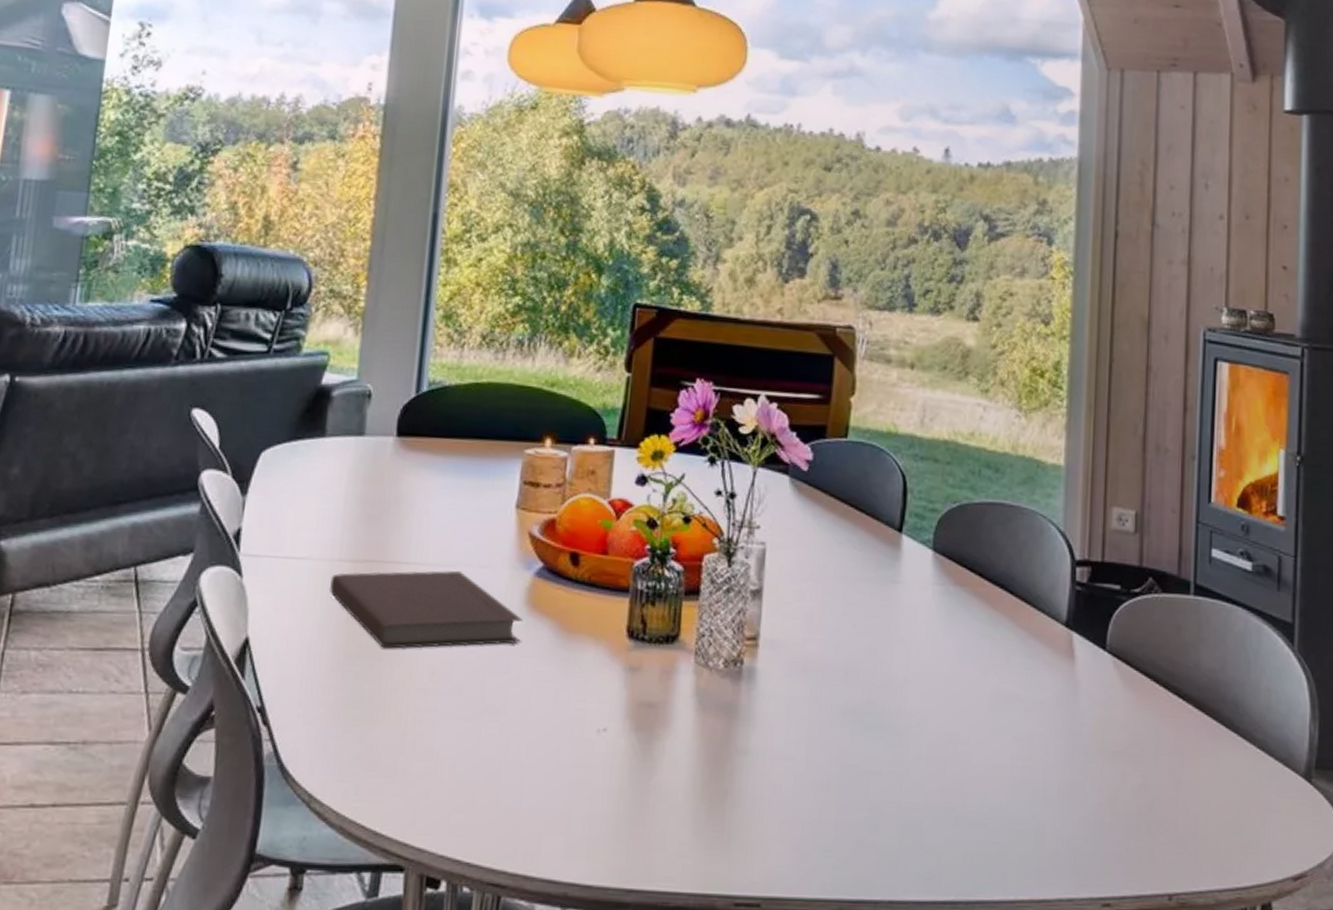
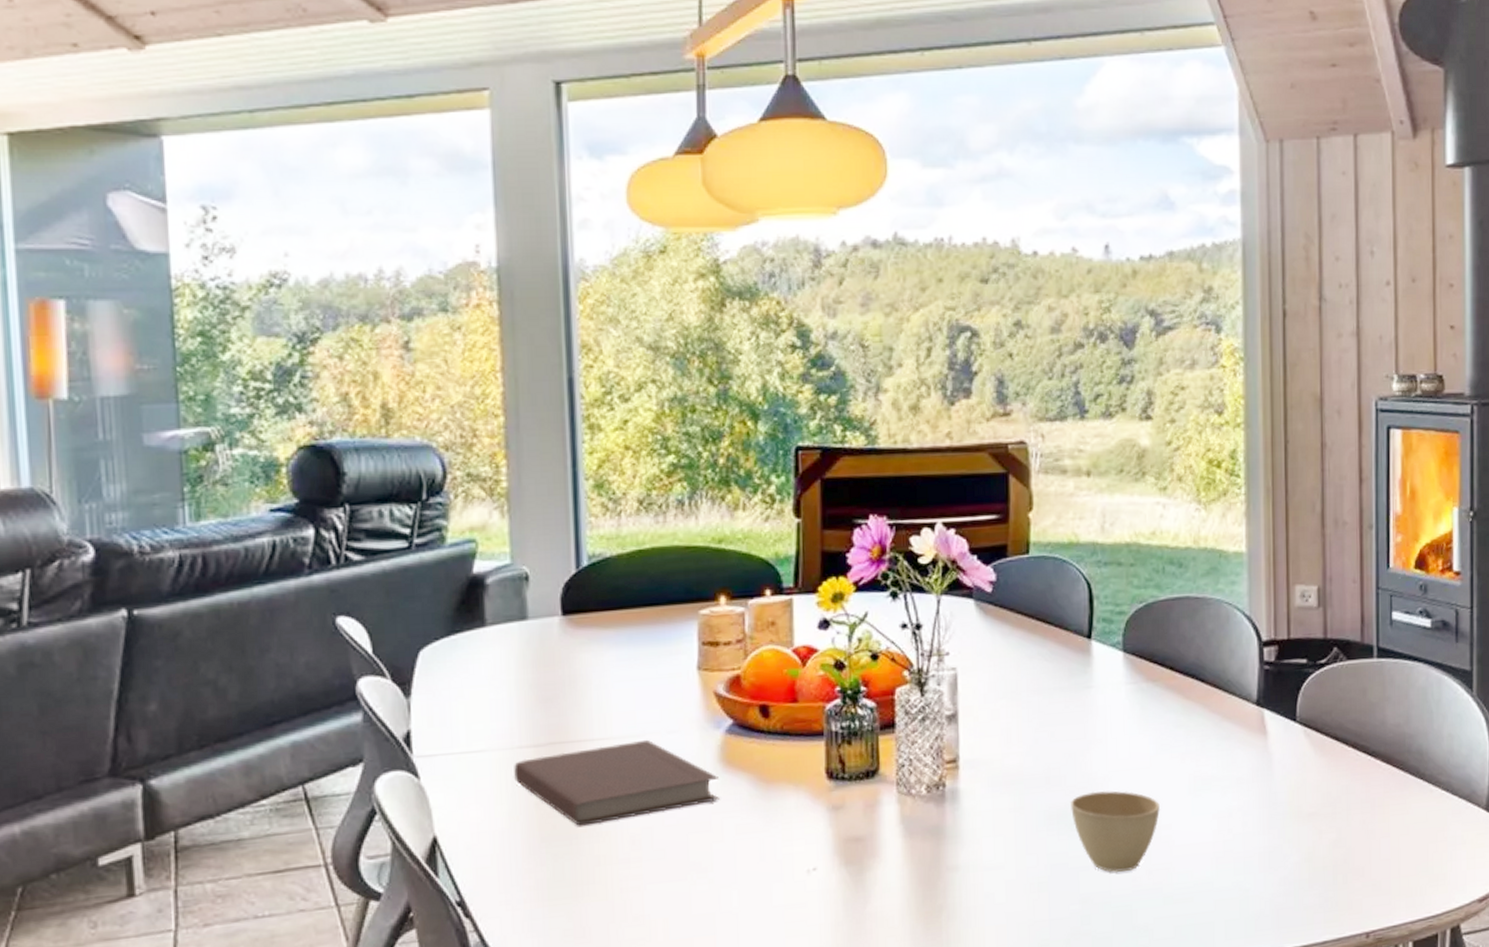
cup: none [866,692,959,784] -> present [1069,790,1160,872]

